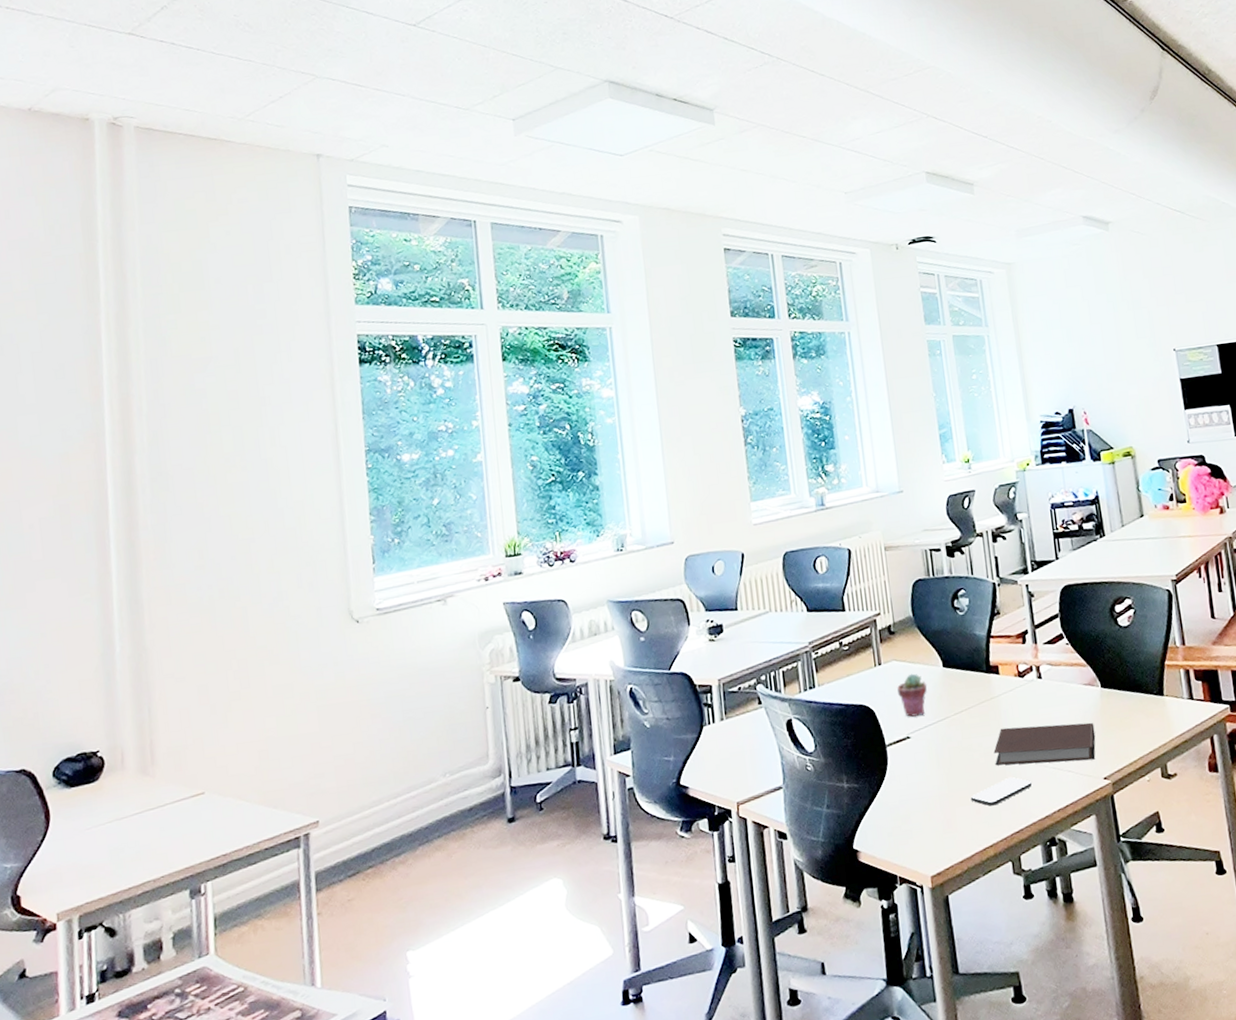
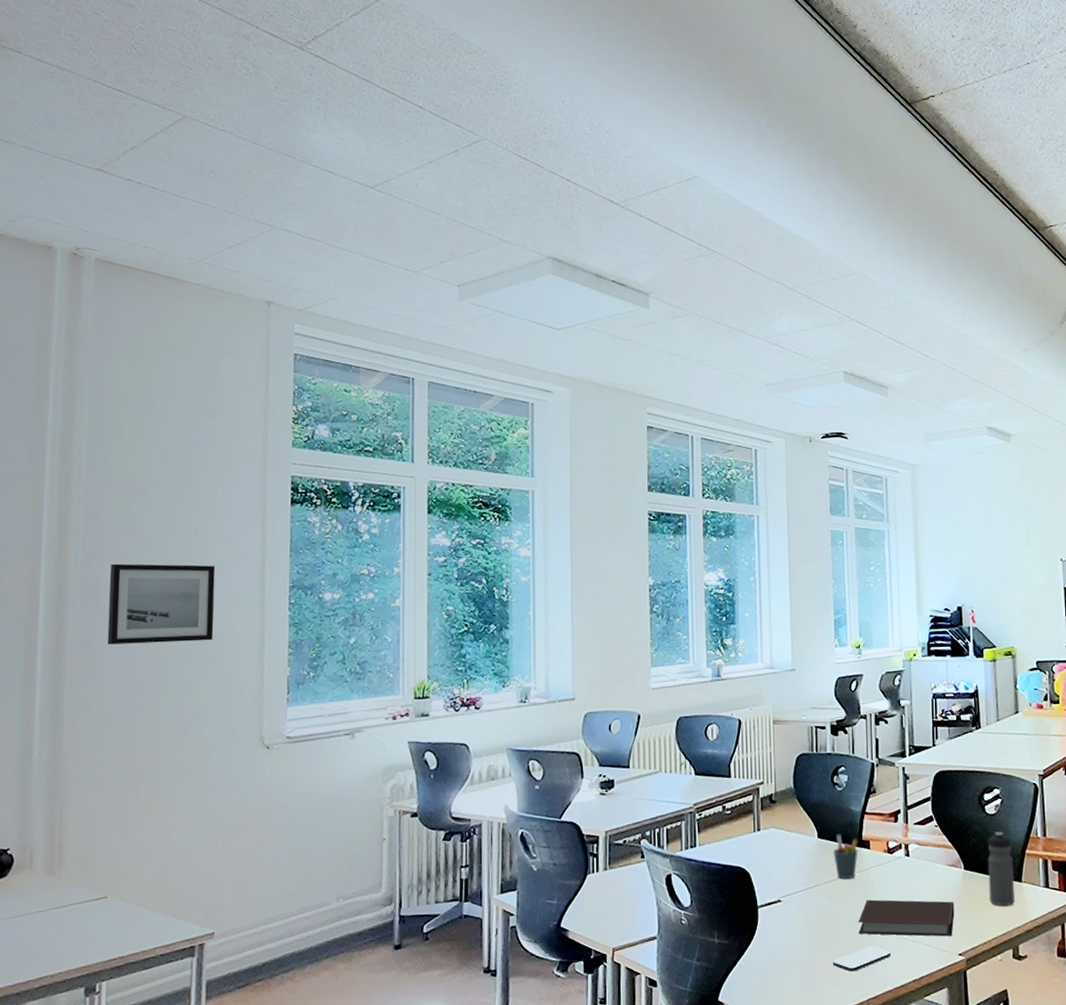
wall art: none [178,435,291,528] -> present [107,563,215,645]
potted succulent: present [897,673,927,717] -> none [773,841,802,882]
pen holder: none [961,661,987,708] -> present [833,834,858,879]
water bottle: none [1124,644,1159,723] -> present [988,831,1015,906]

